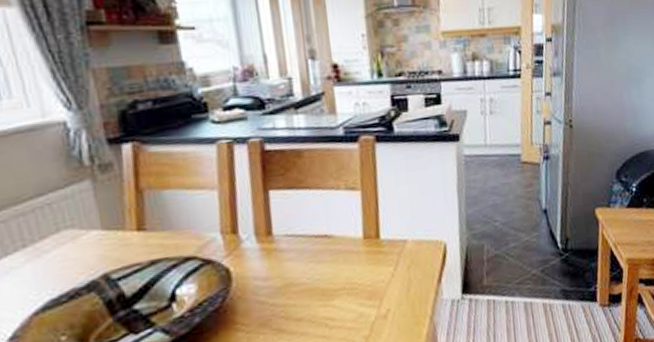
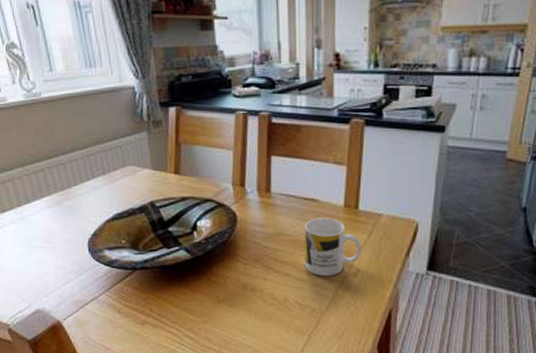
mug: none [320,254,390,328] -> present [304,218,361,276]

